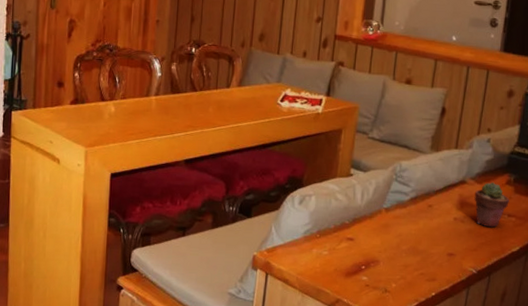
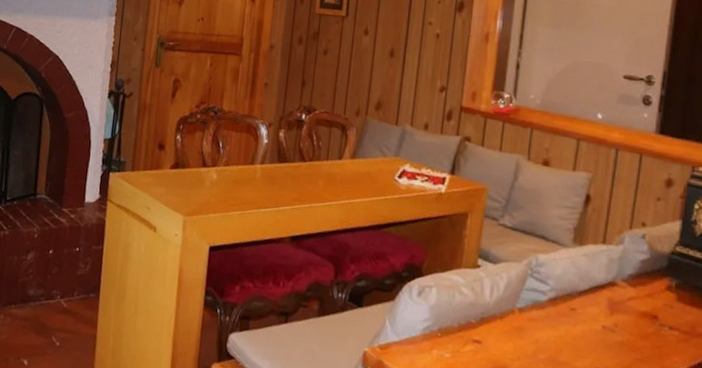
potted succulent: present [474,182,509,228] -> none [627,286,671,342]

